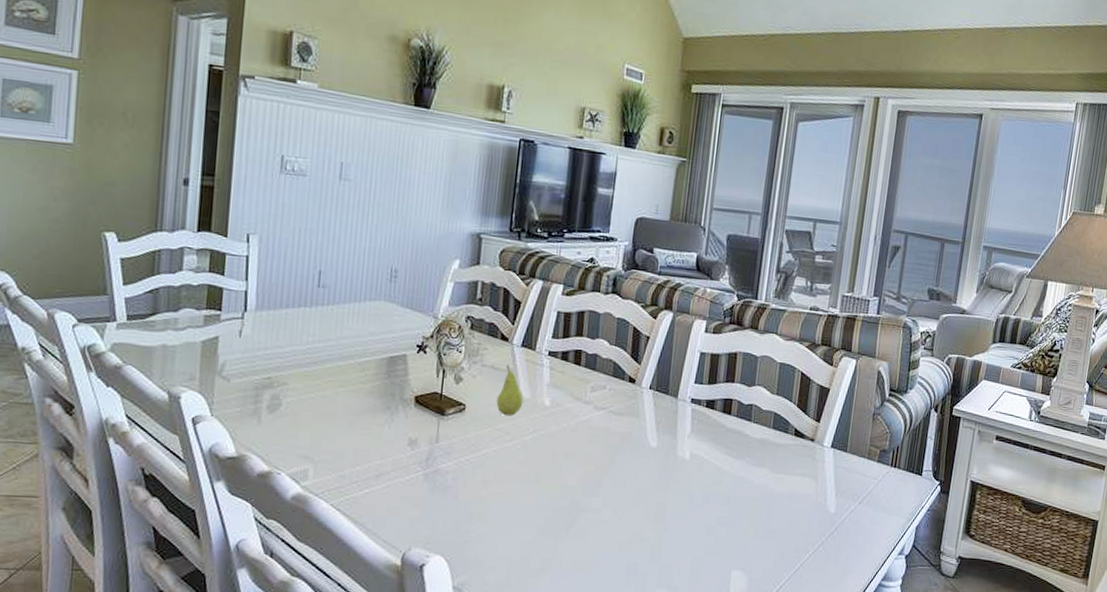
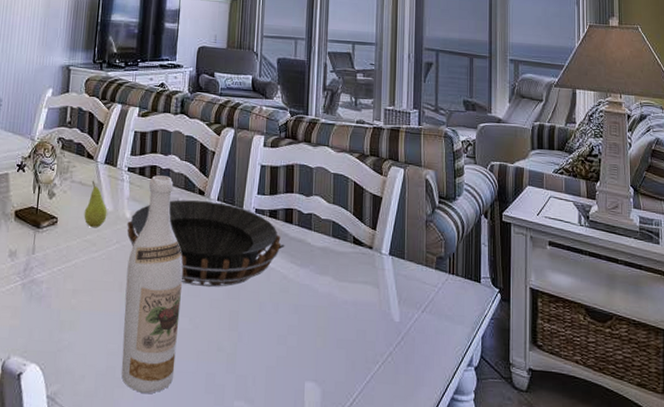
wine bottle: none [536,360,608,584] -> present [121,175,183,394]
decorative bowl: none [546,387,721,479] -> present [127,200,285,288]

